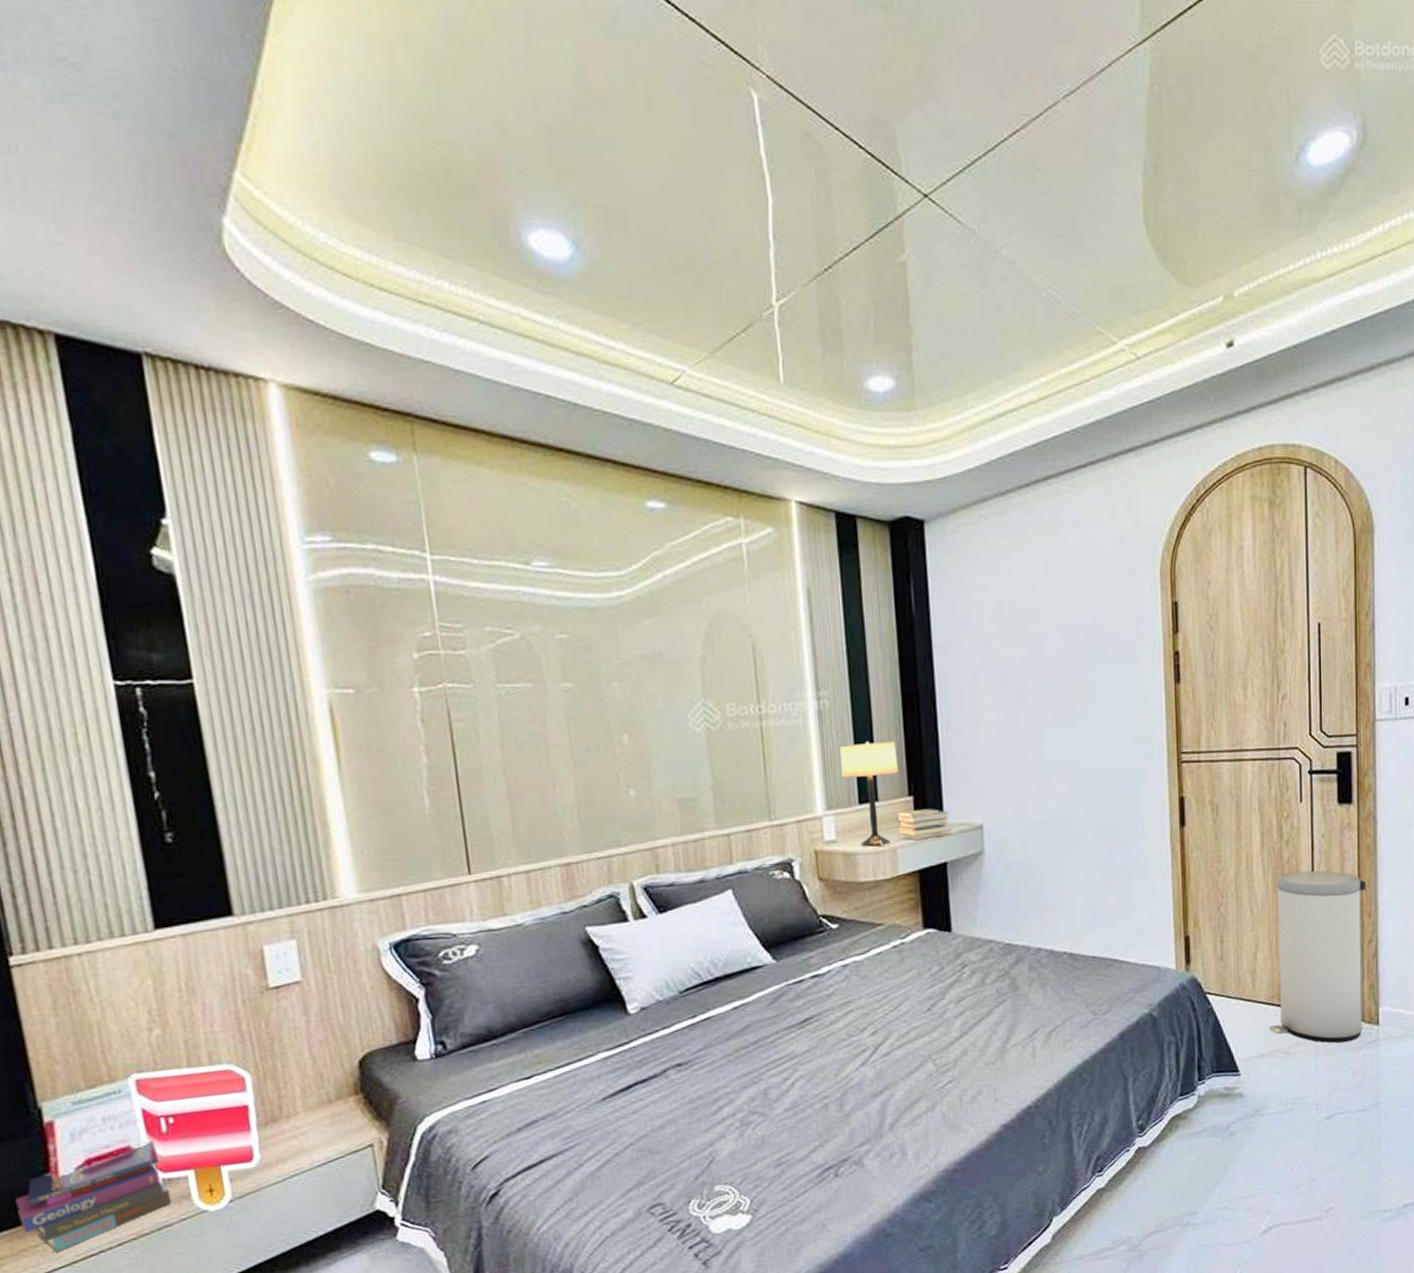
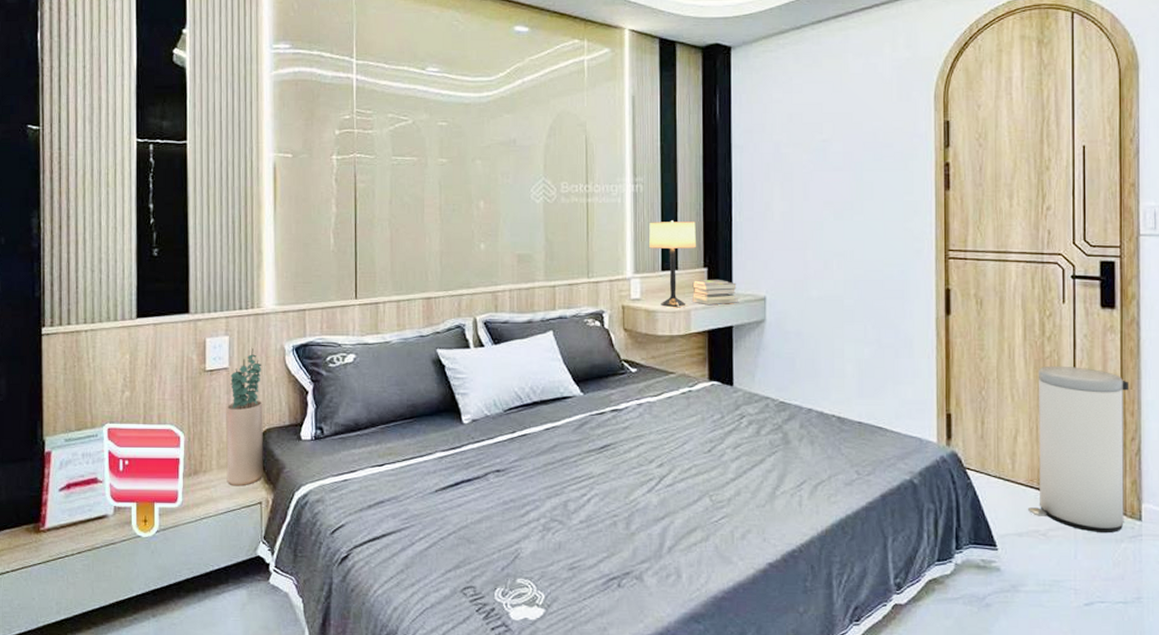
books: present [15,1140,172,1252] -> none [18,475,118,551]
vase: none [305,952,371,1130] -> present [226,348,263,486]

